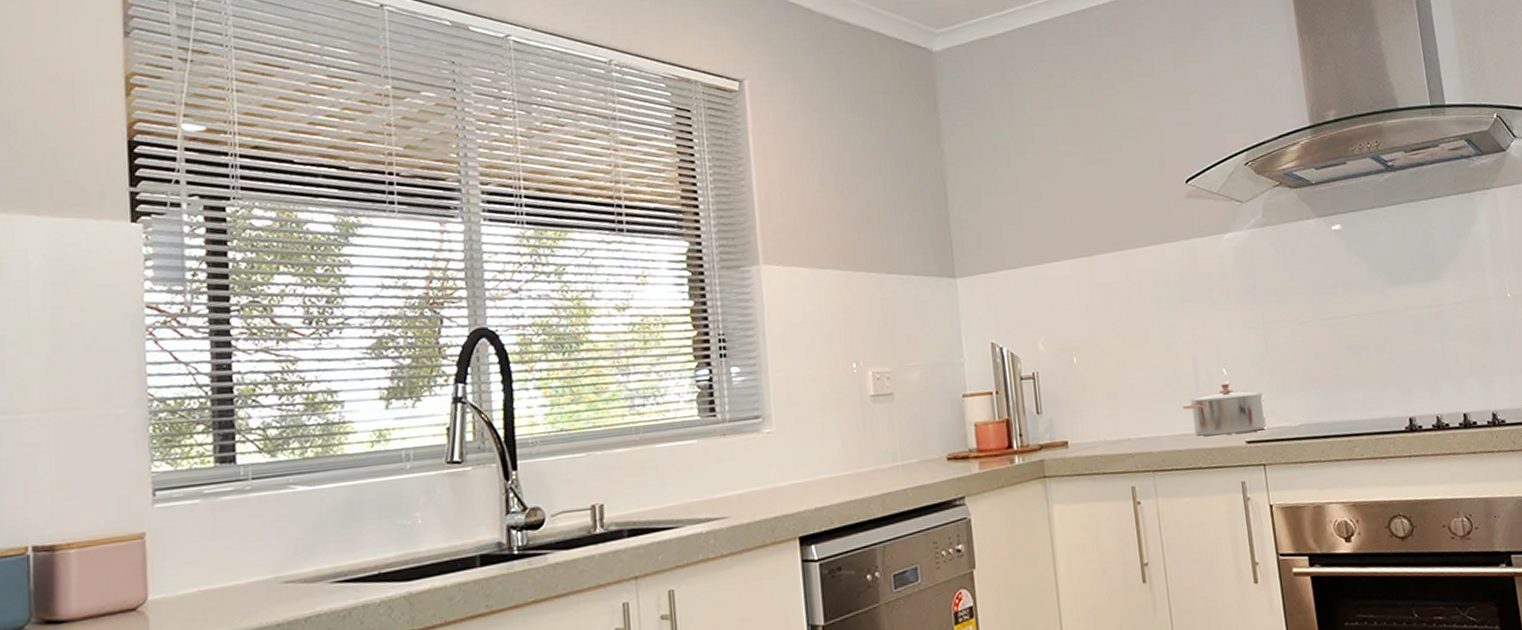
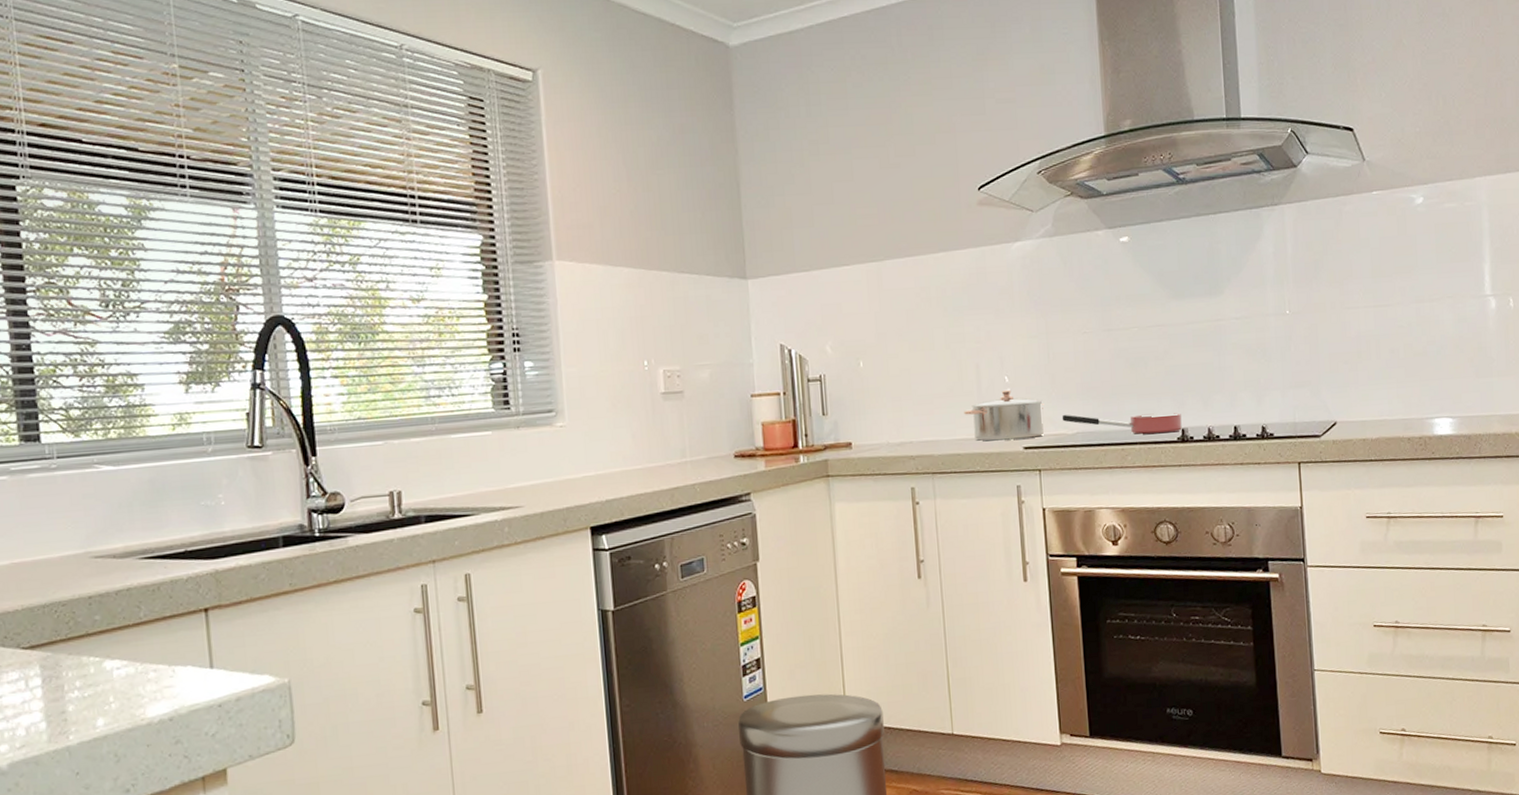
frying pan: none [1284,401,1410,425] -> present [1062,413,1182,434]

